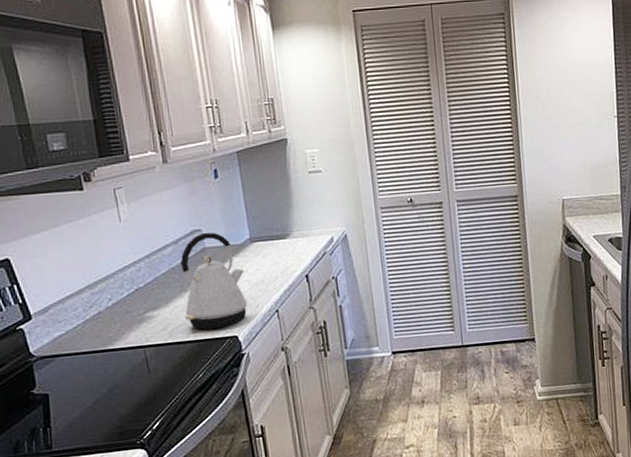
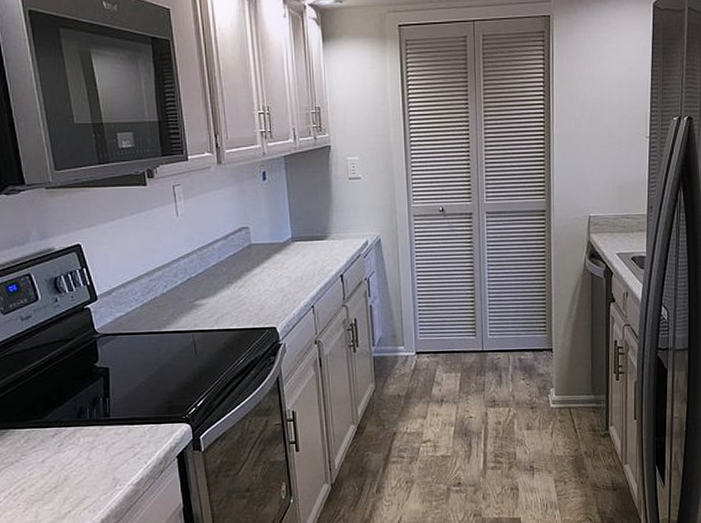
kettle: present [180,232,248,330] -> none [228,230,286,320]

